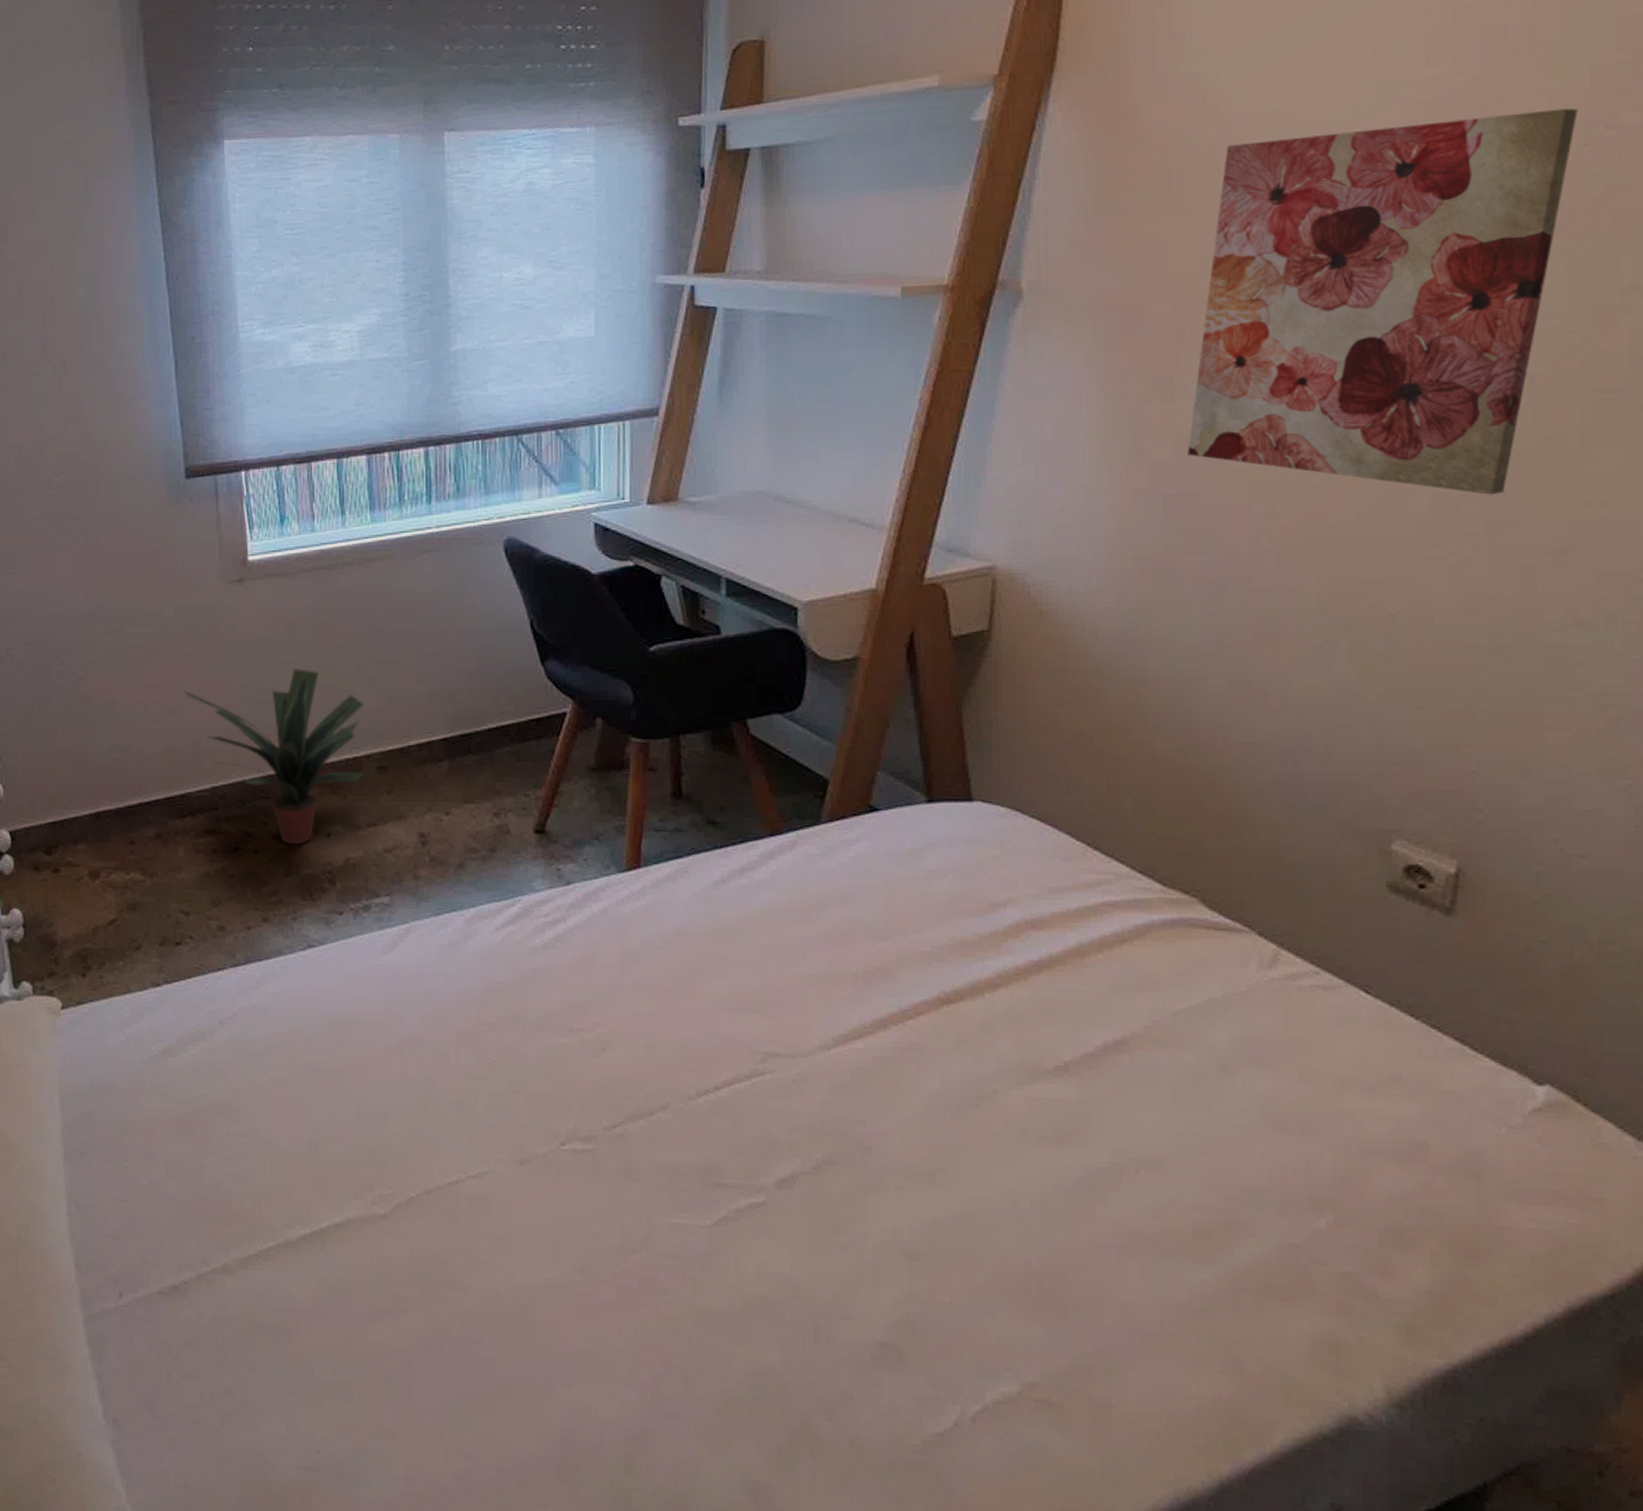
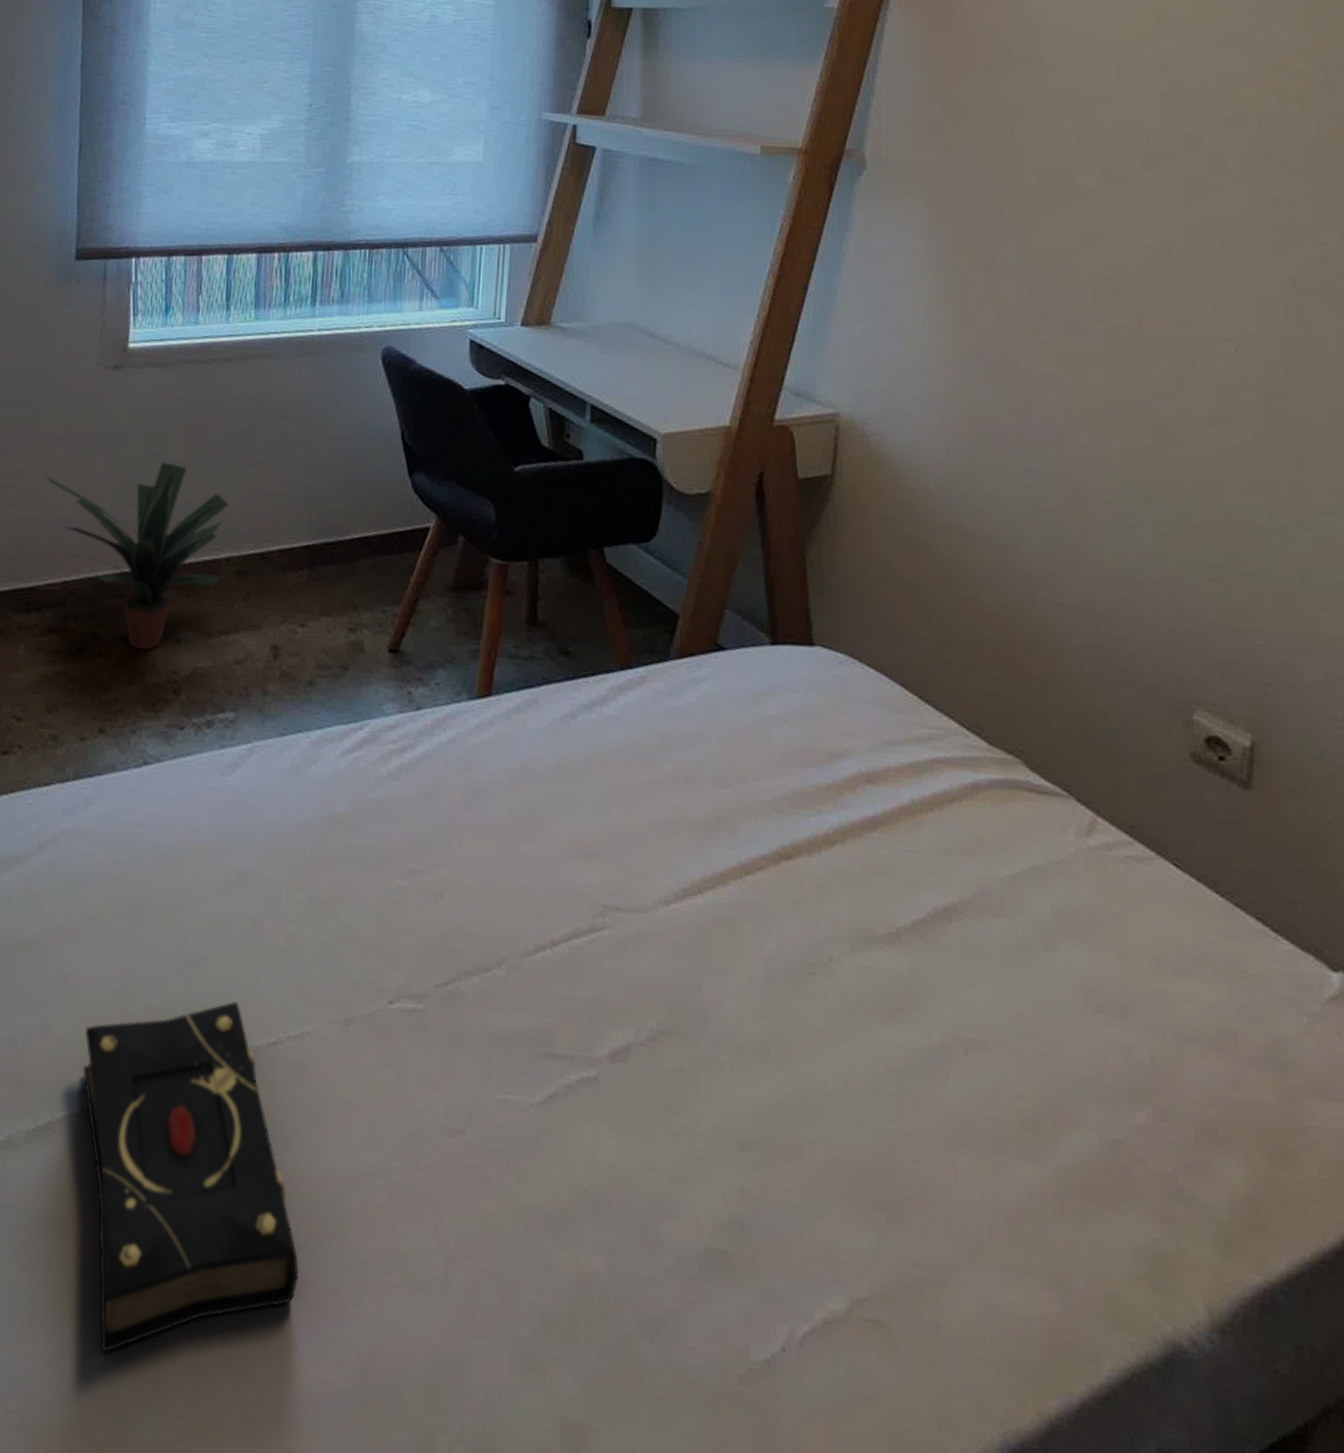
book: none [281,1148,496,1432] -> present [82,1001,299,1353]
wall art: present [1187,108,1578,495] -> none [1008,52,1319,384]

